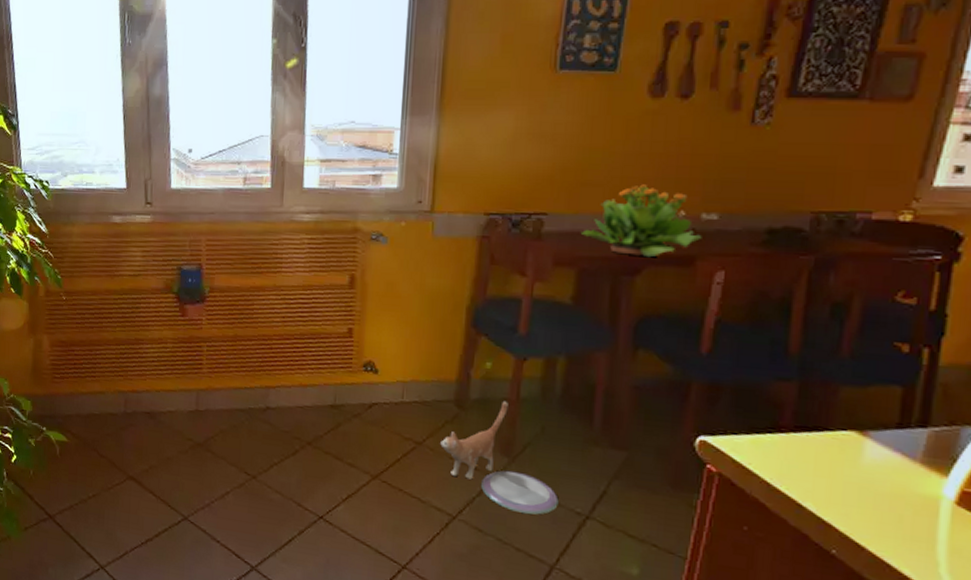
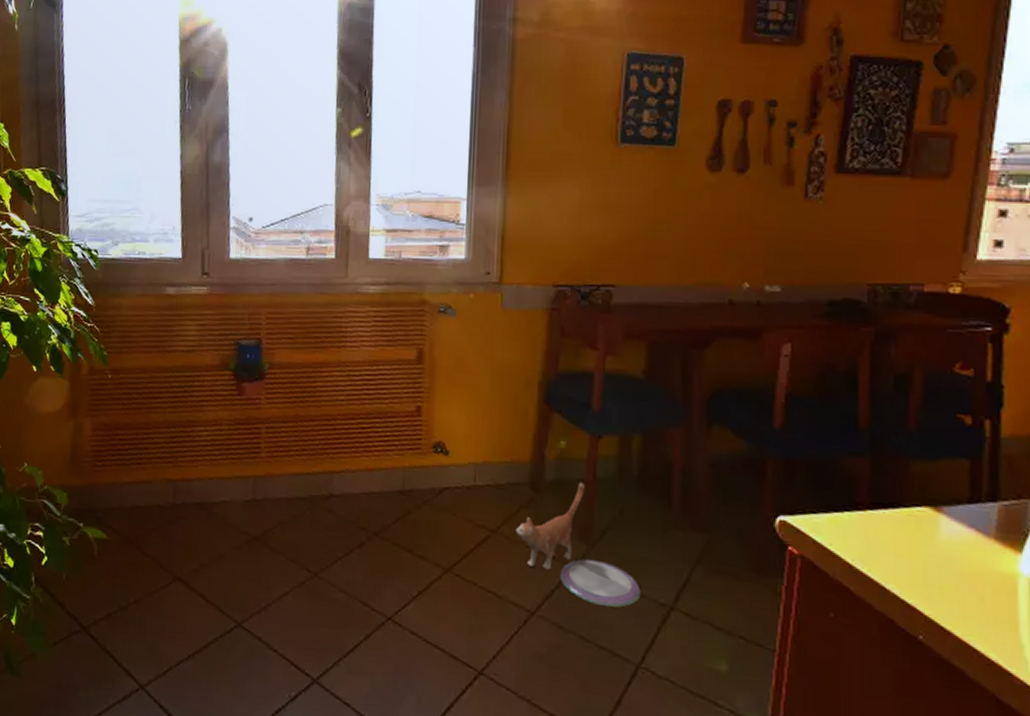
potted flower: present [580,184,702,258] -> none [649,256,767,330]

